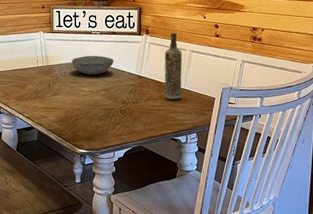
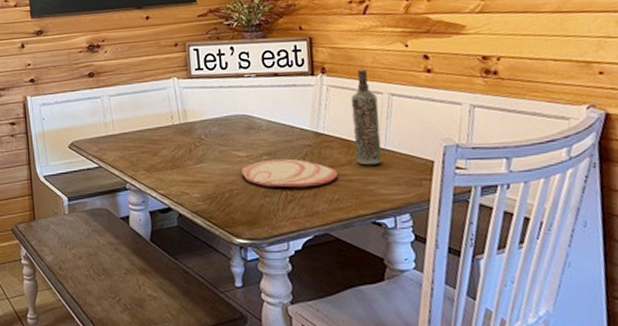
bowl: present [71,56,115,76] -> none [218,106,279,135]
plate: none [86,94,152,114] -> present [242,158,339,188]

